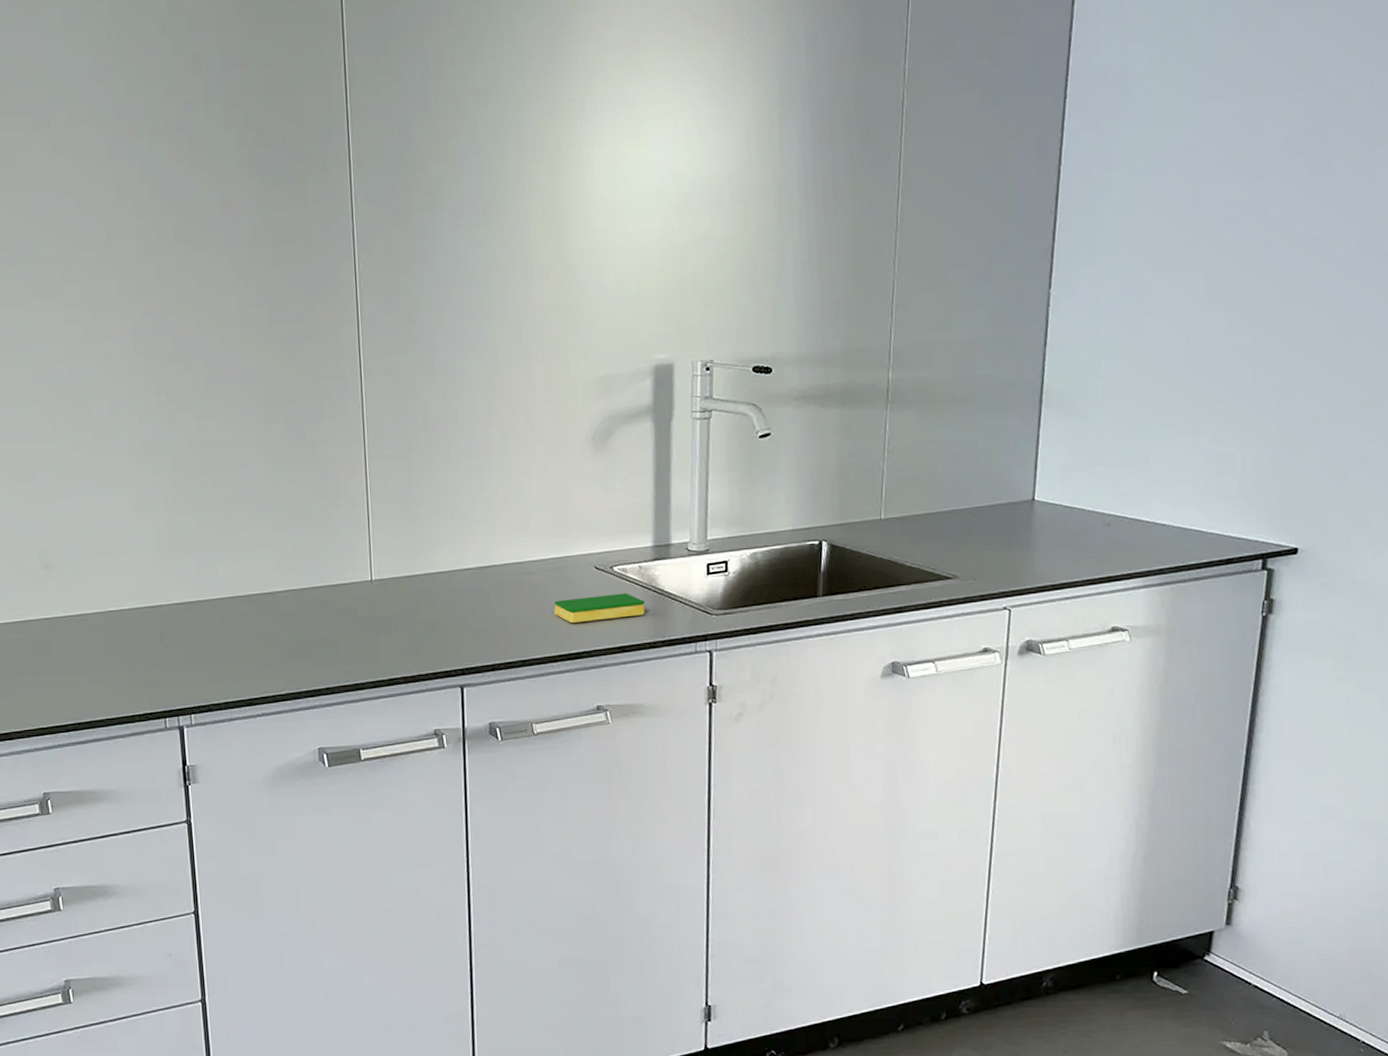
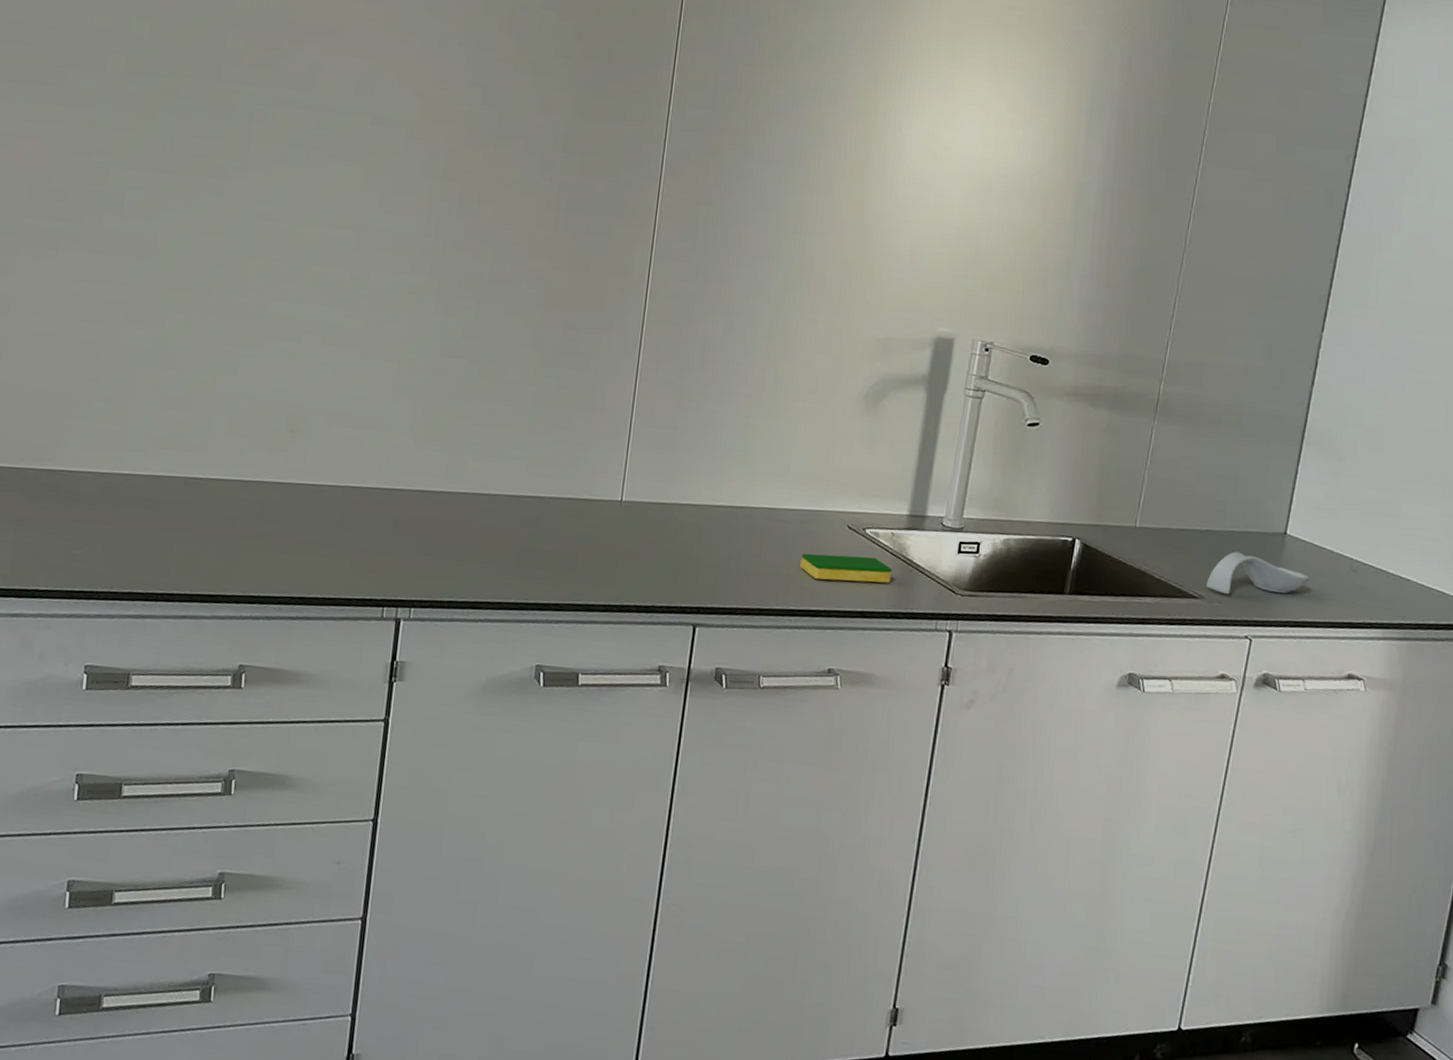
spoon rest: none [959,526,1063,570] -> present [1206,551,1310,595]

